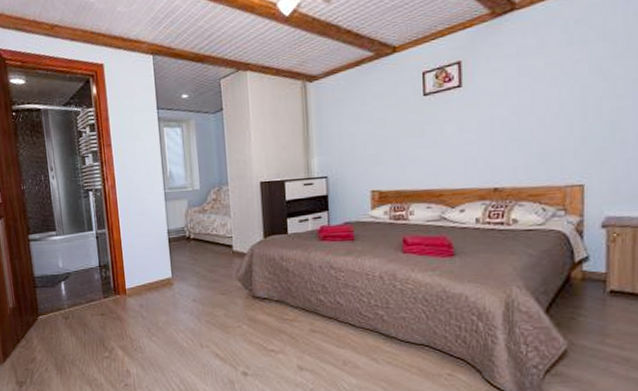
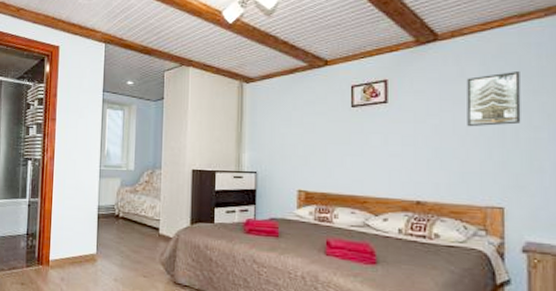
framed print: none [547,35,605,104] -> present [467,72,521,127]

